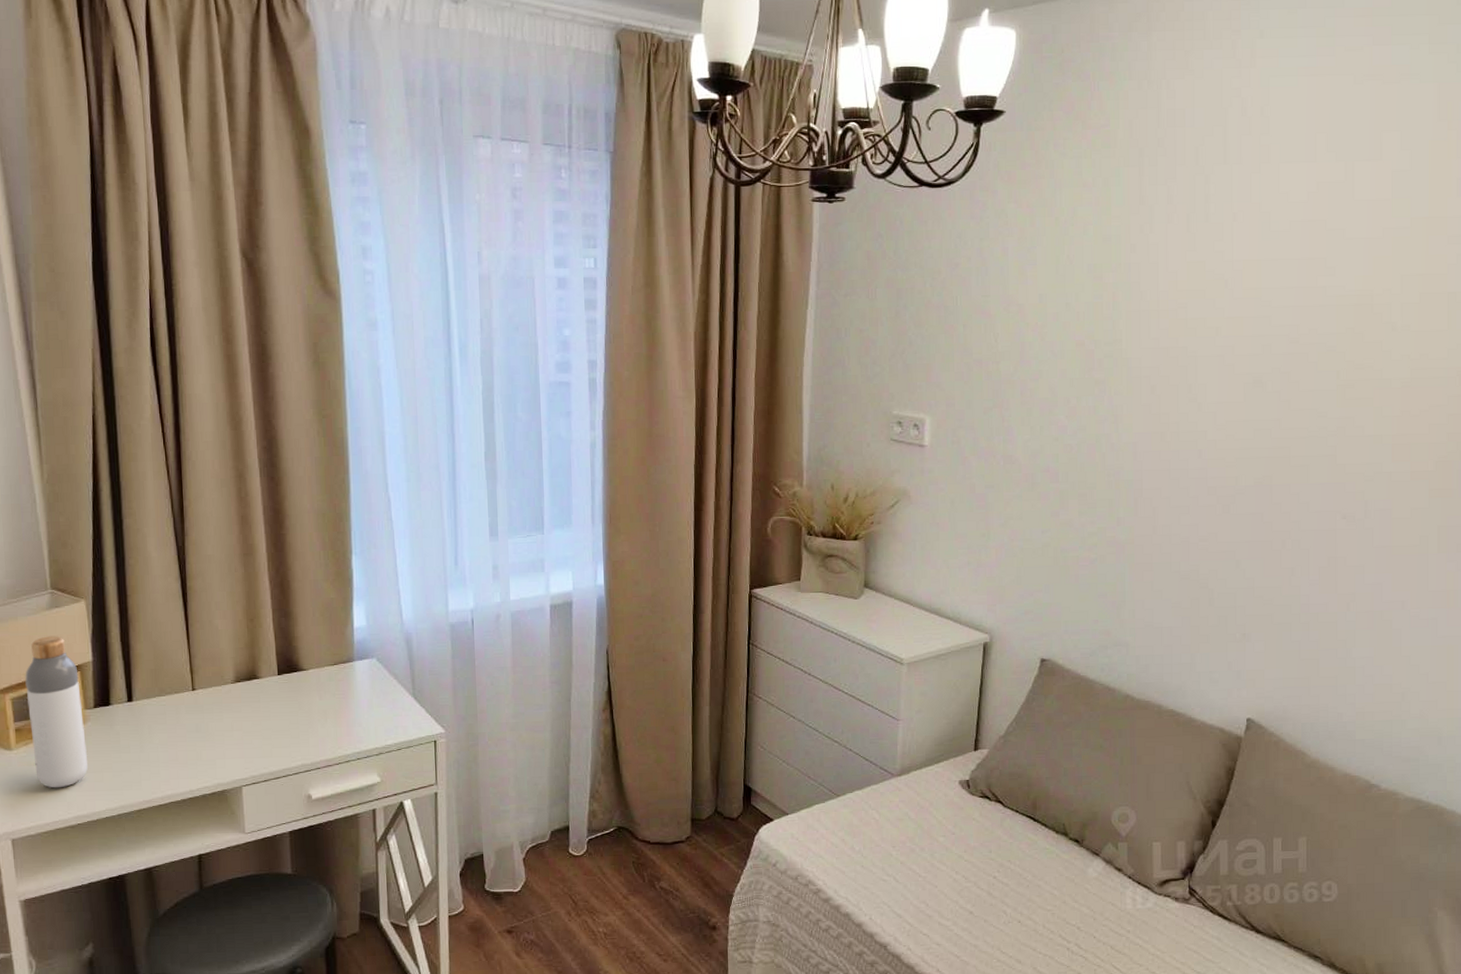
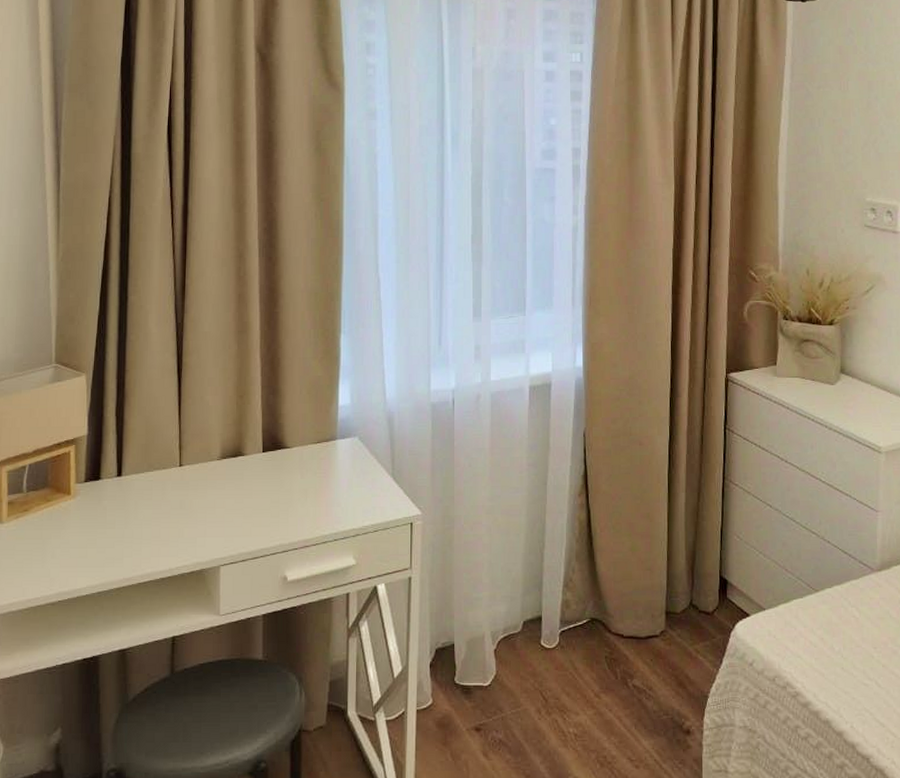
bottle: present [25,636,89,788] -> none [22,409,75,564]

